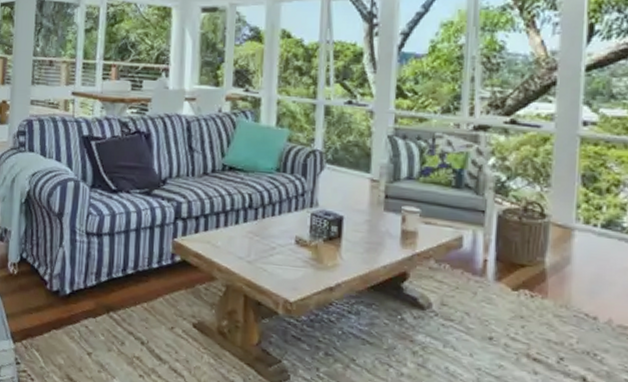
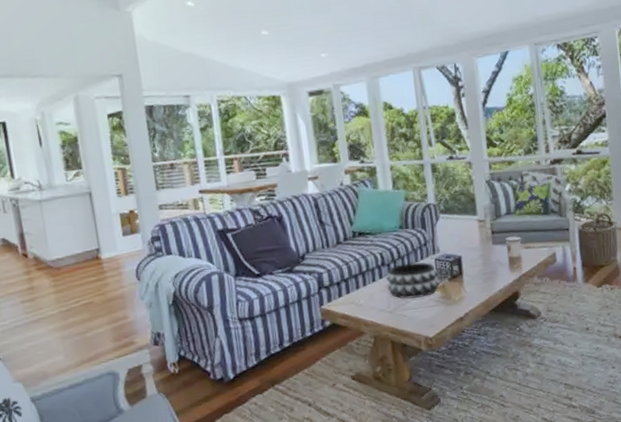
decorative bowl: none [250,210,313,254] -> present [385,261,440,299]

